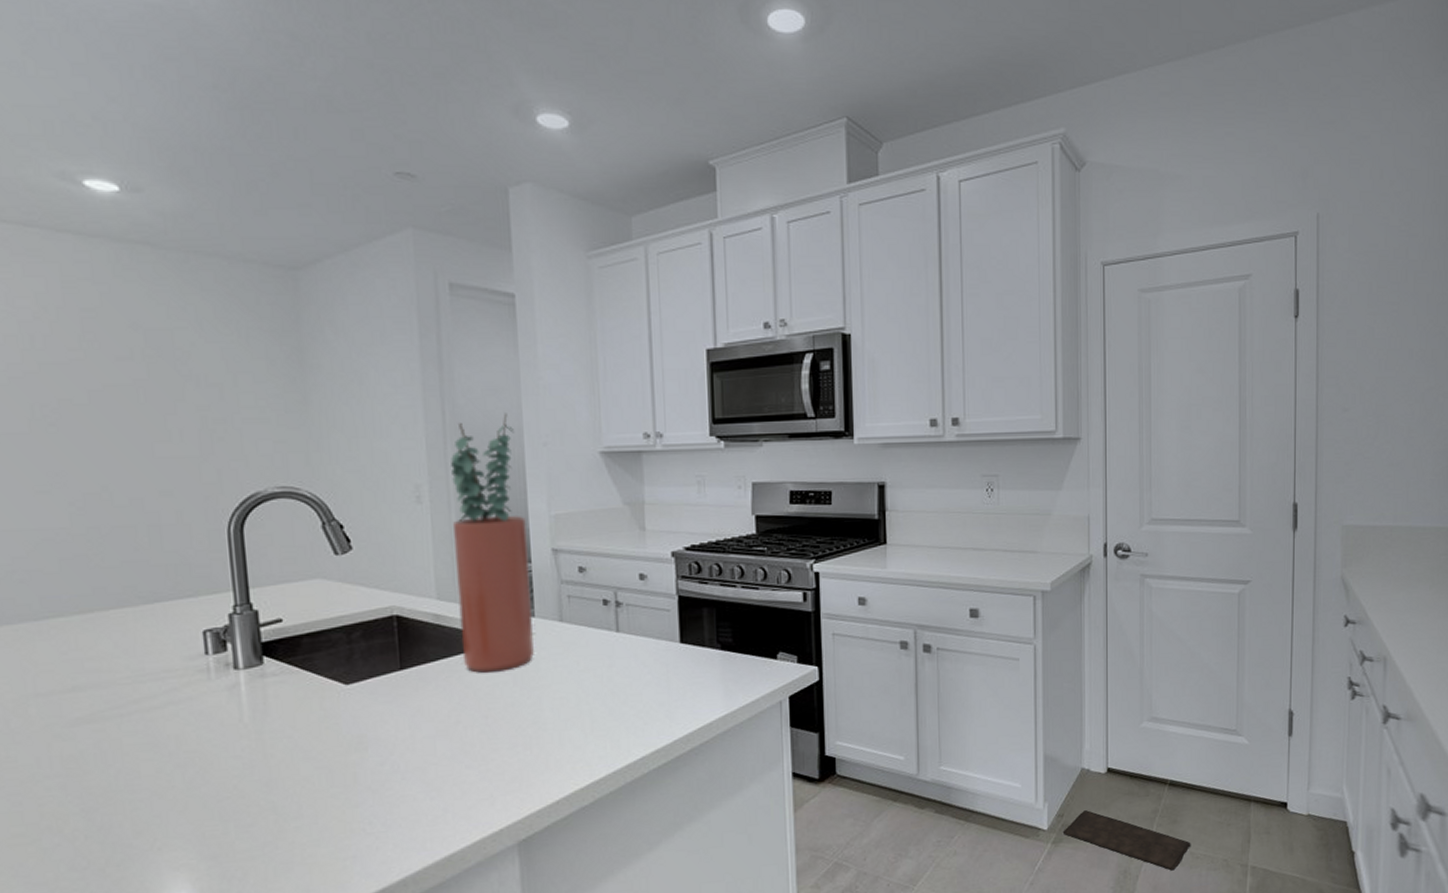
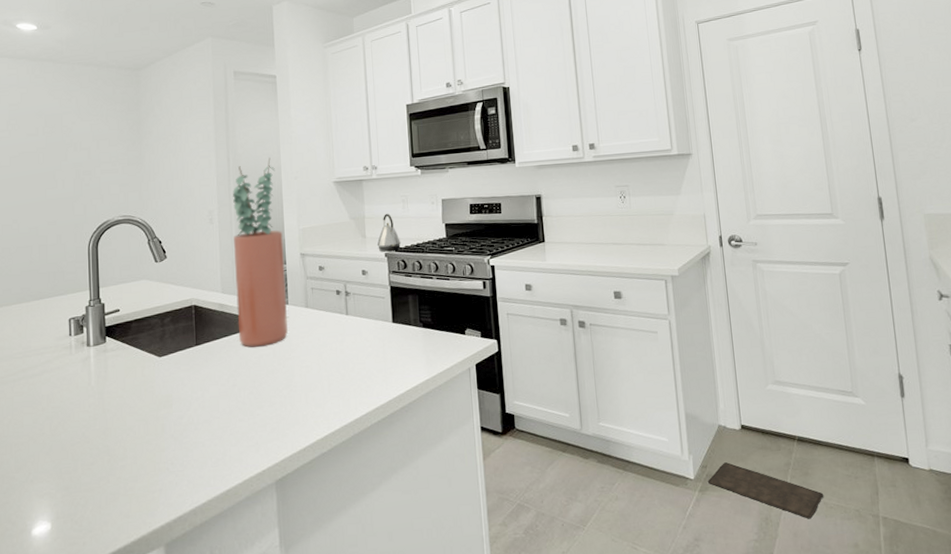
kettle: none [662,499,695,550] -> present [377,214,402,252]

